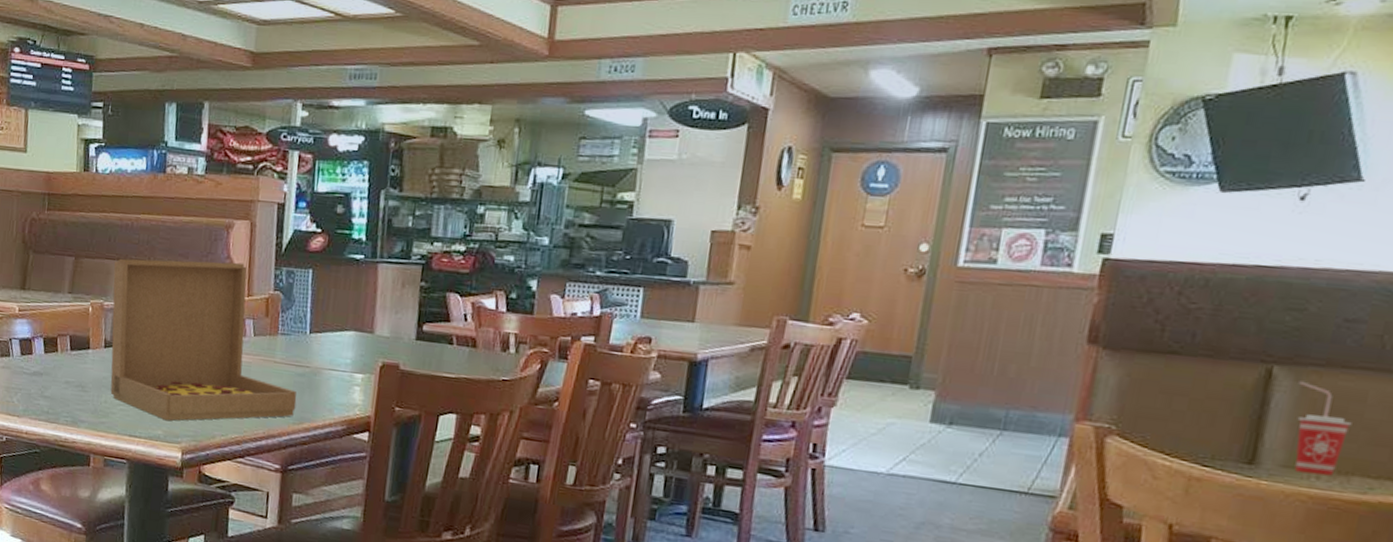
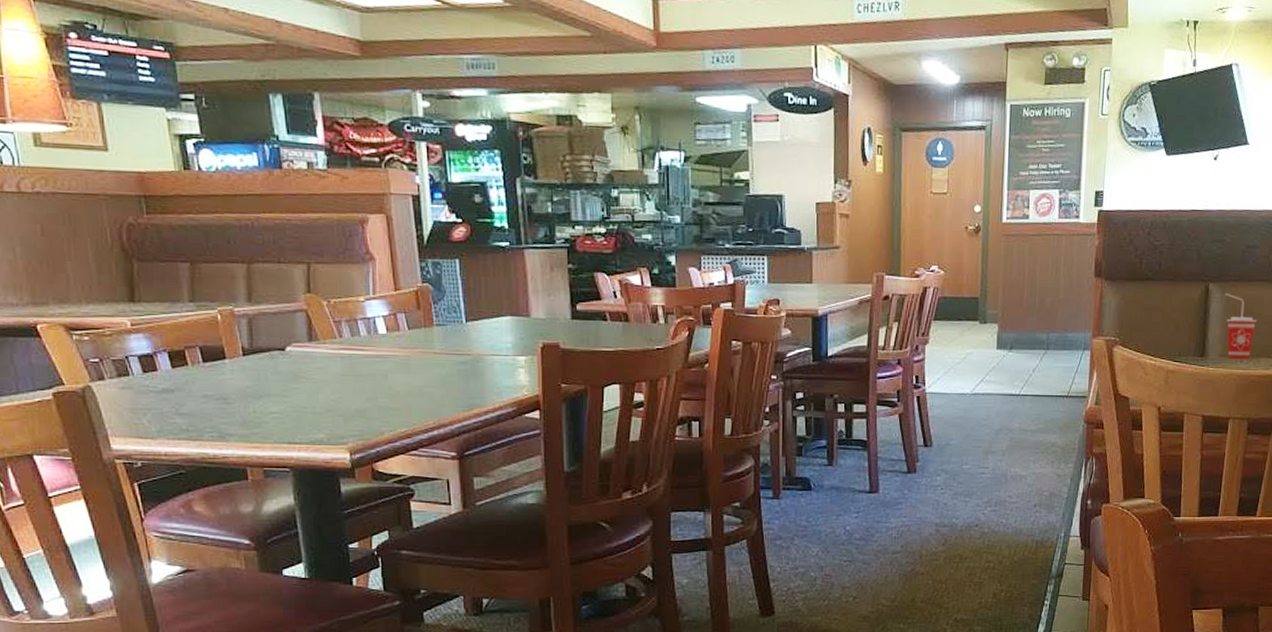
pizza box: present [110,258,297,421] -> none [238,257,463,424]

